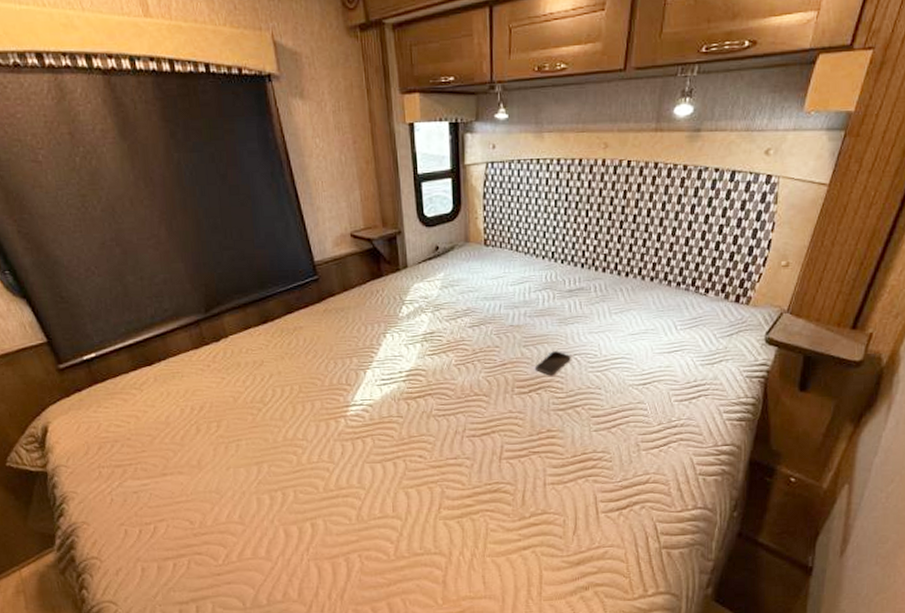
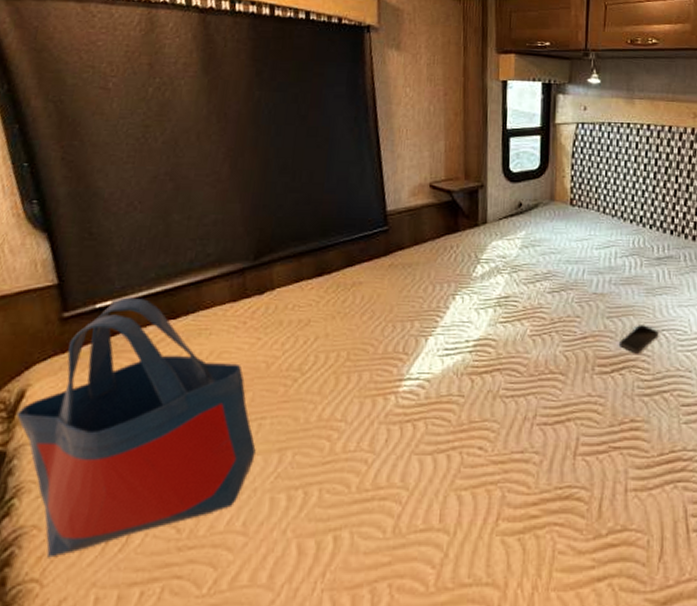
tote bag: none [46,349,239,543] -> present [16,297,256,558]

